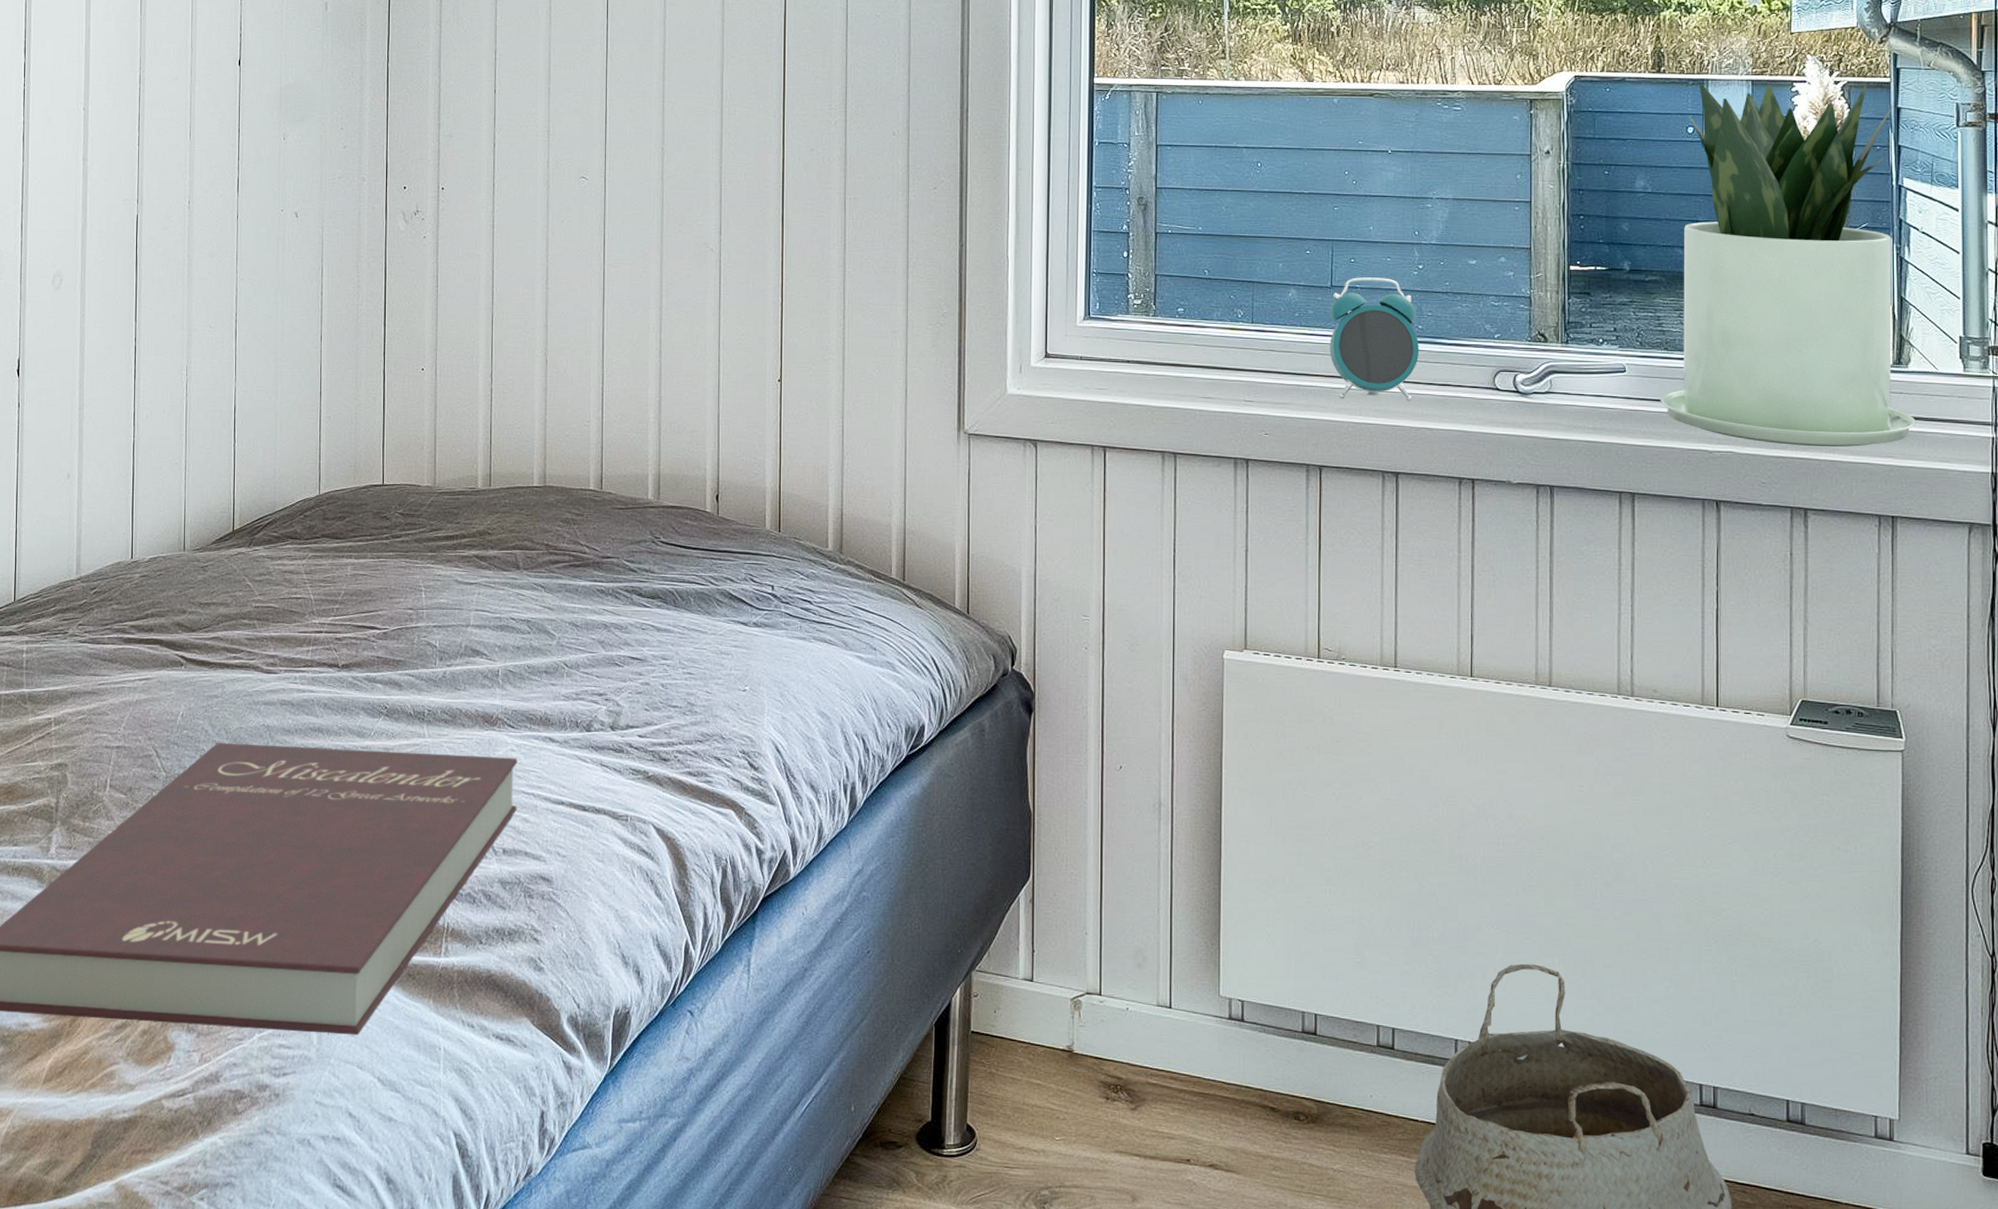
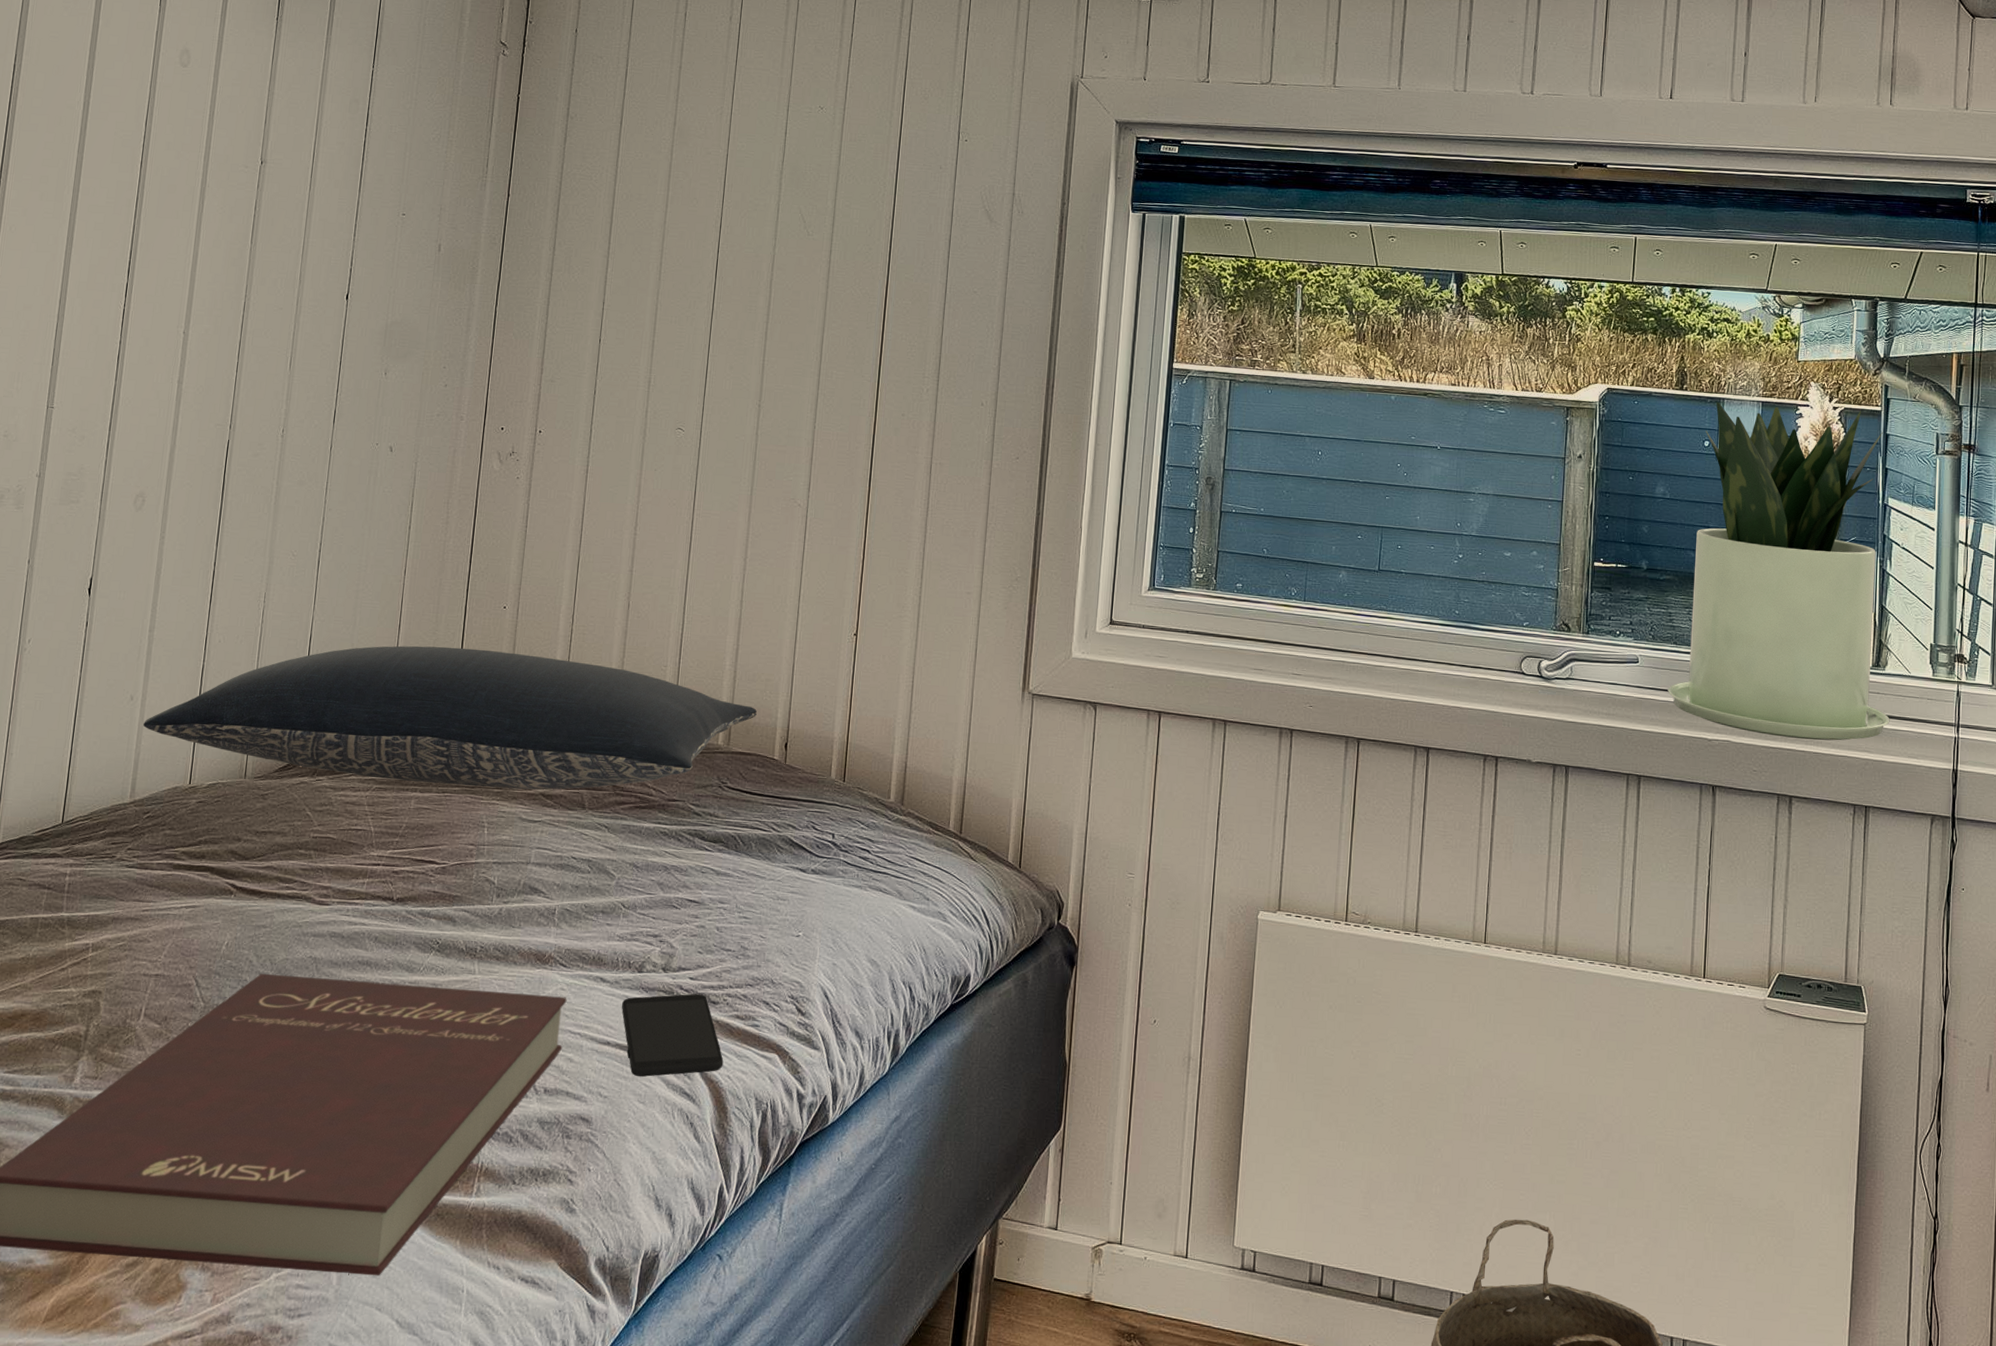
pillow: none [81,411,685,552] -> present [142,645,757,790]
mobile phone: none [572,751,679,835] -> present [621,993,724,1077]
alarm clock: present [1329,277,1420,401] -> none [1373,563,1455,681]

